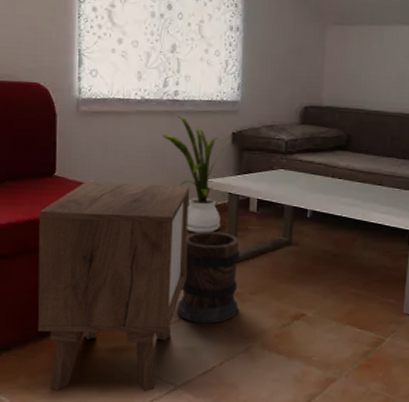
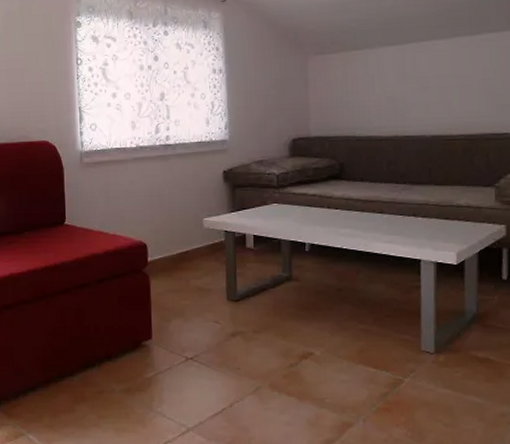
nightstand: present [37,181,190,392] -> none [54,226,189,434]
house plant: present [161,116,233,233] -> none [157,159,224,272]
wooden barrel: present [177,231,240,324] -> none [184,270,244,364]

